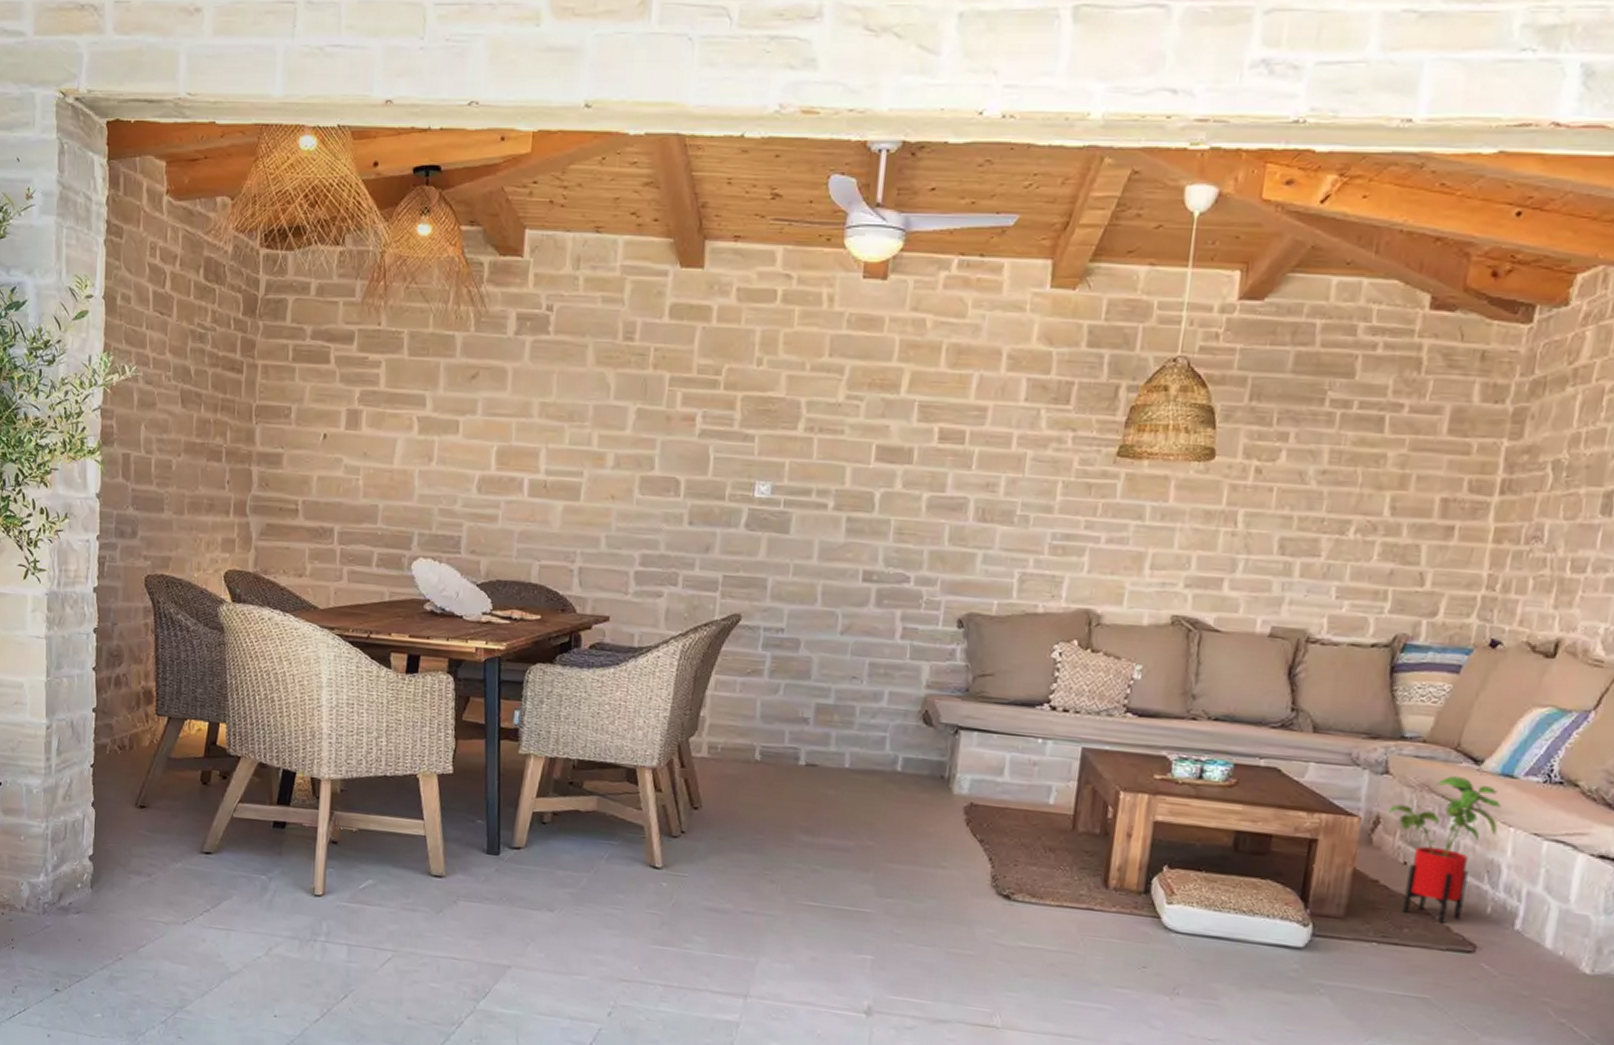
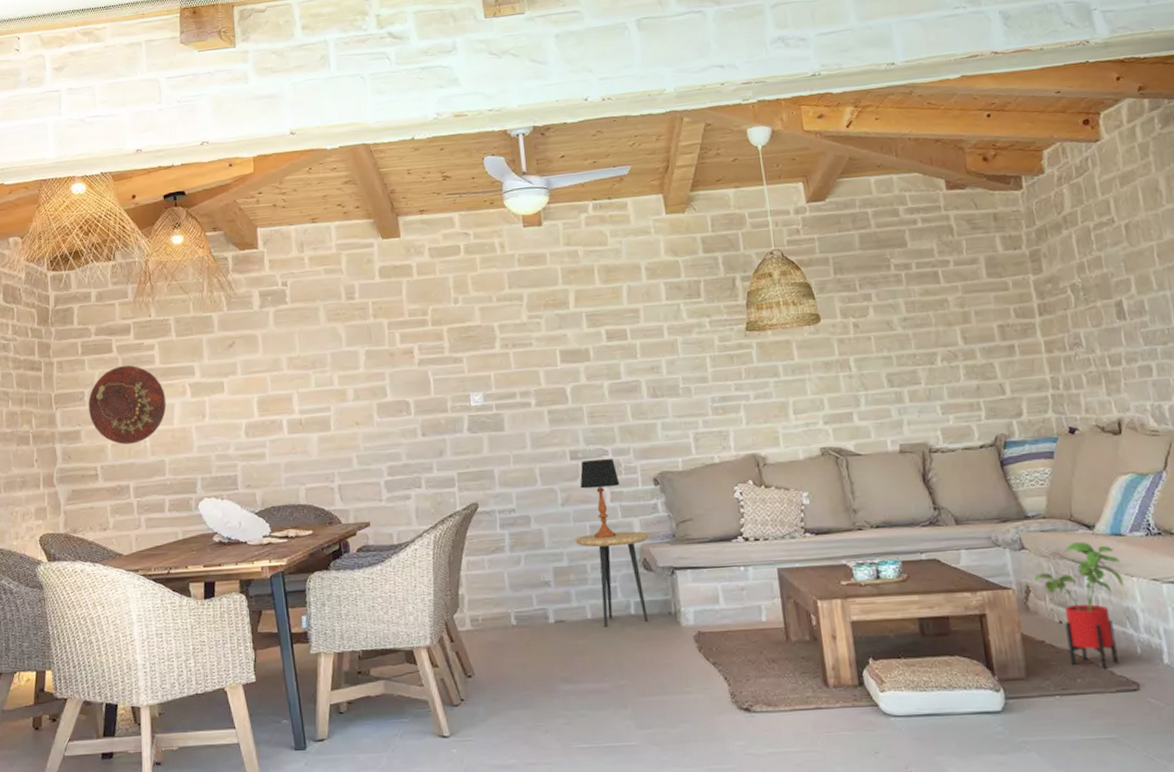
decorative platter: none [295,381,388,480] -> present [88,365,166,445]
side table: none [848,672,938,782] -> present [575,531,650,627]
table lamp: none [867,585,917,681] -> present [580,458,620,539]

